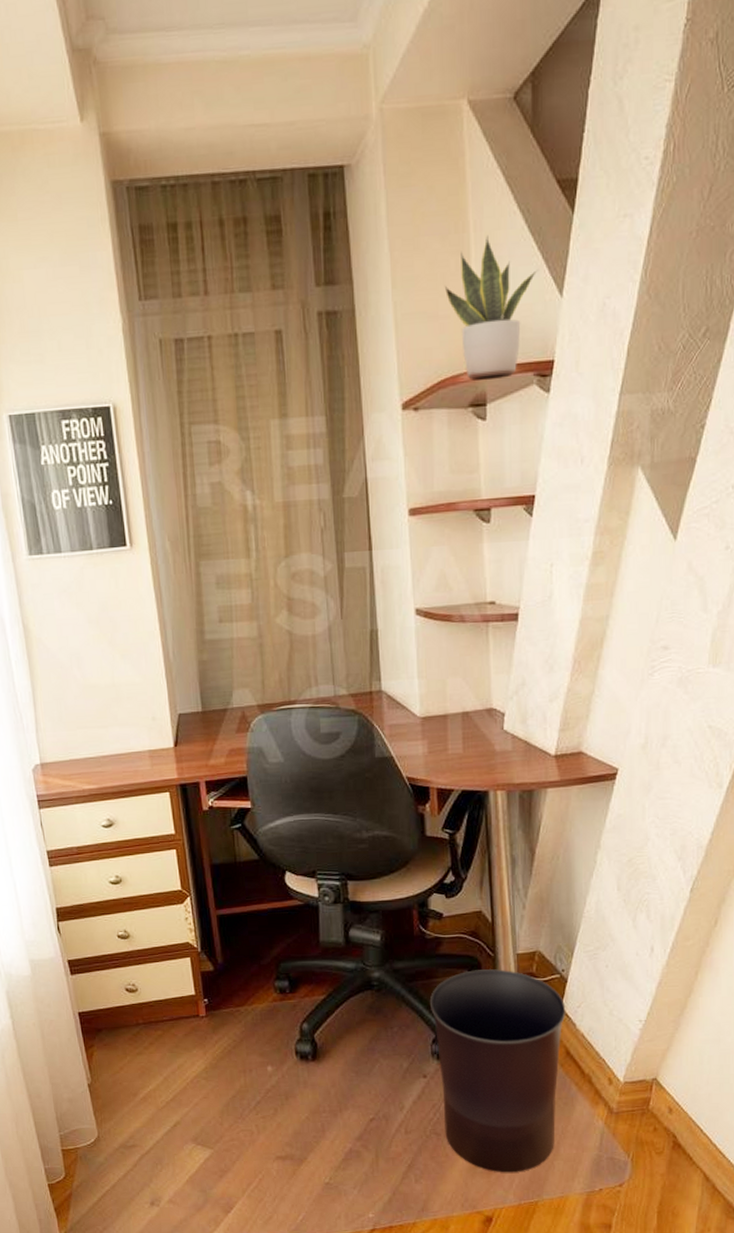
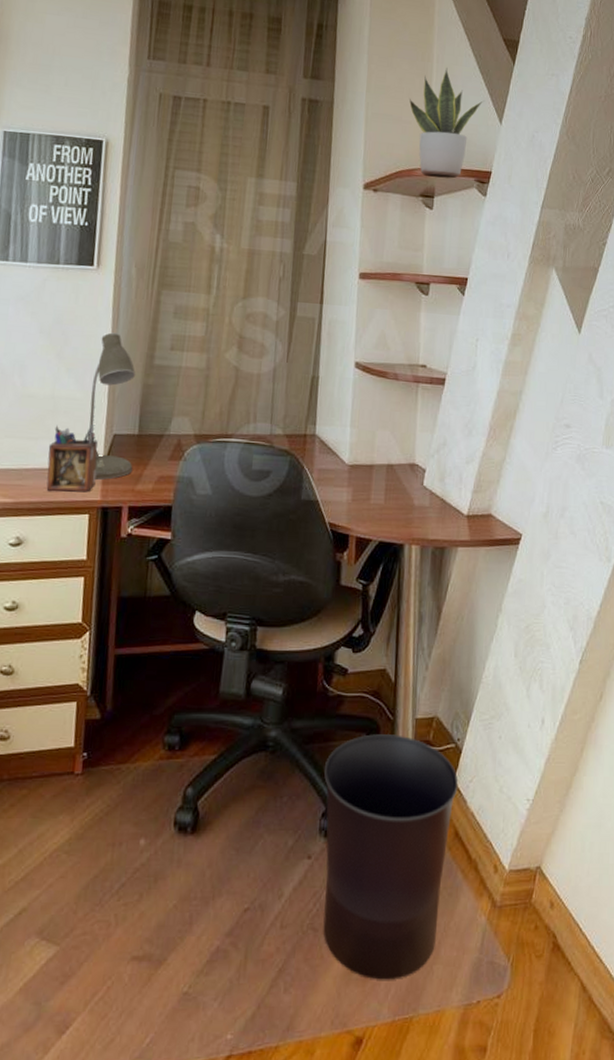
desk organizer: none [119,706,170,775] -> present [46,423,98,493]
desk lamp: none [148,612,203,759] -> present [89,332,135,480]

